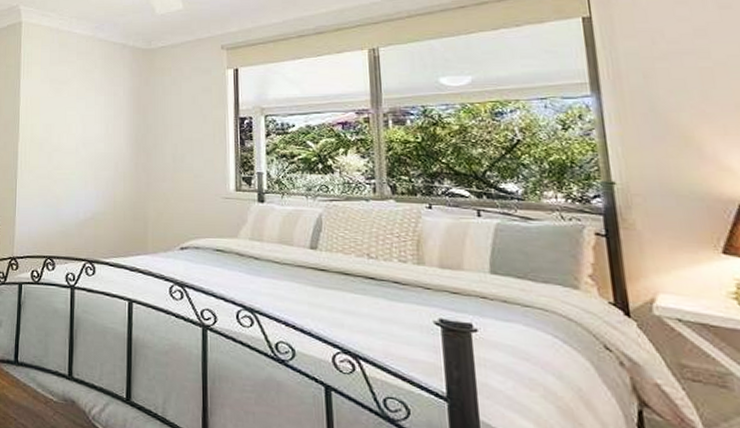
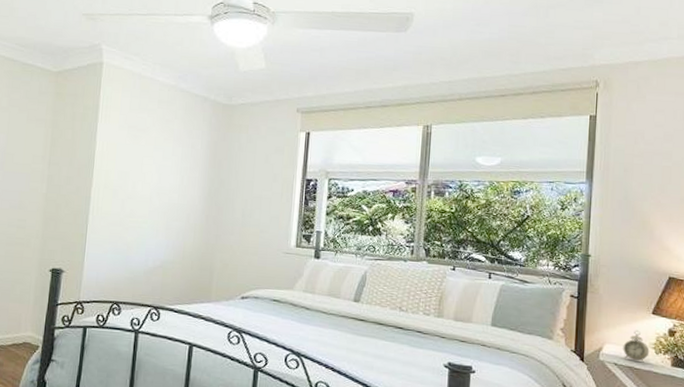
alarm clock: none [686,275,730,319] -> present [623,330,650,363]

